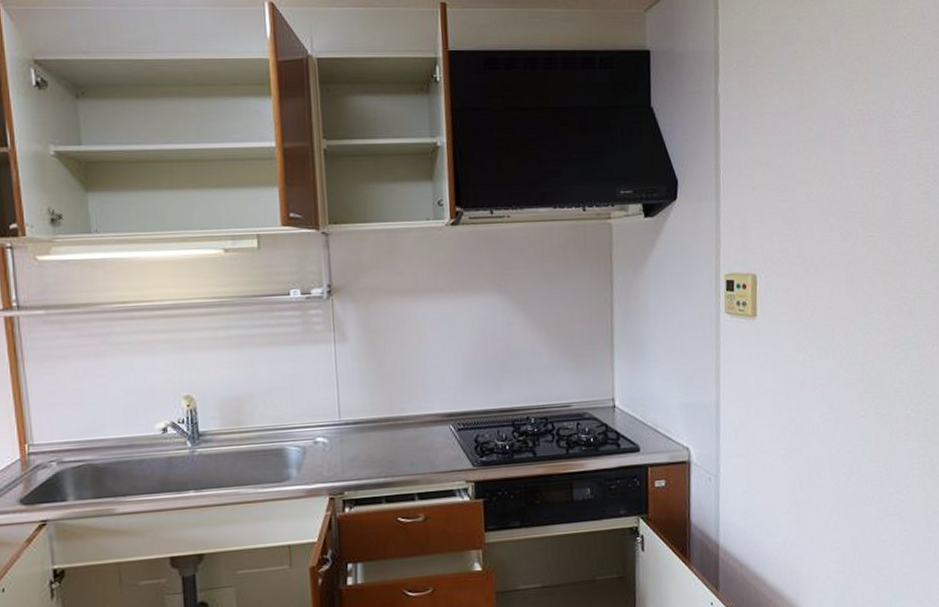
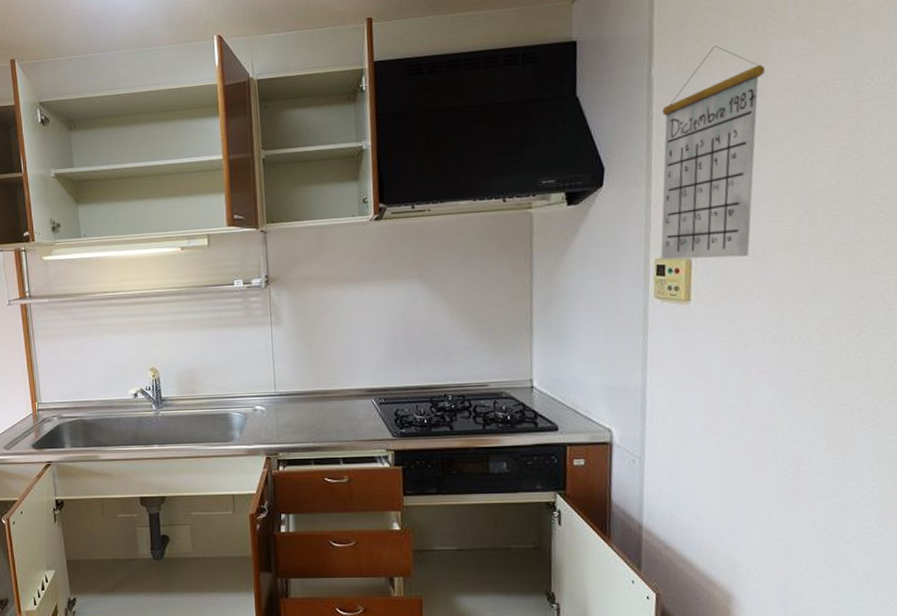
calendar: none [728,69,813,275] -> present [660,46,765,260]

